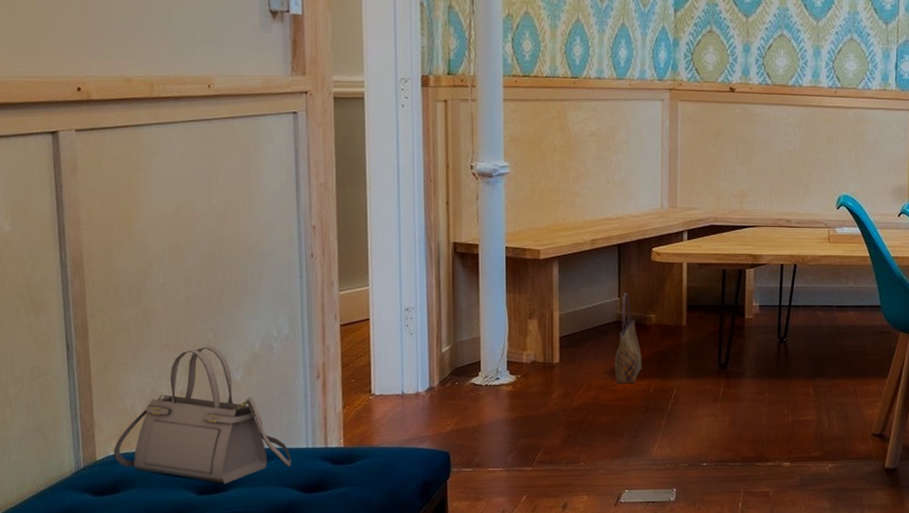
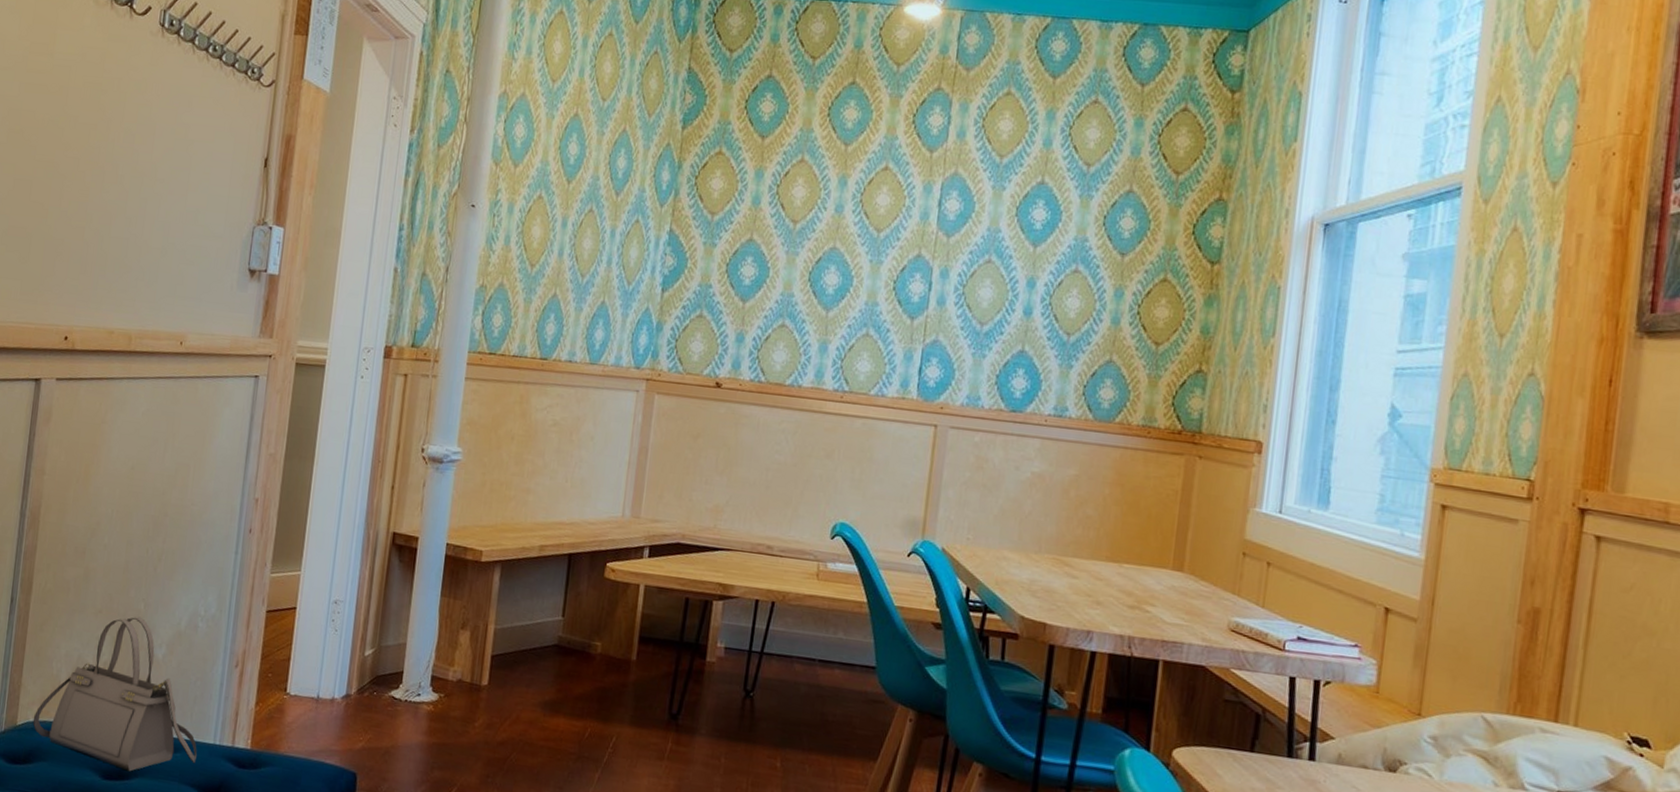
tote bag: present [614,293,642,384] -> none [548,612,581,723]

